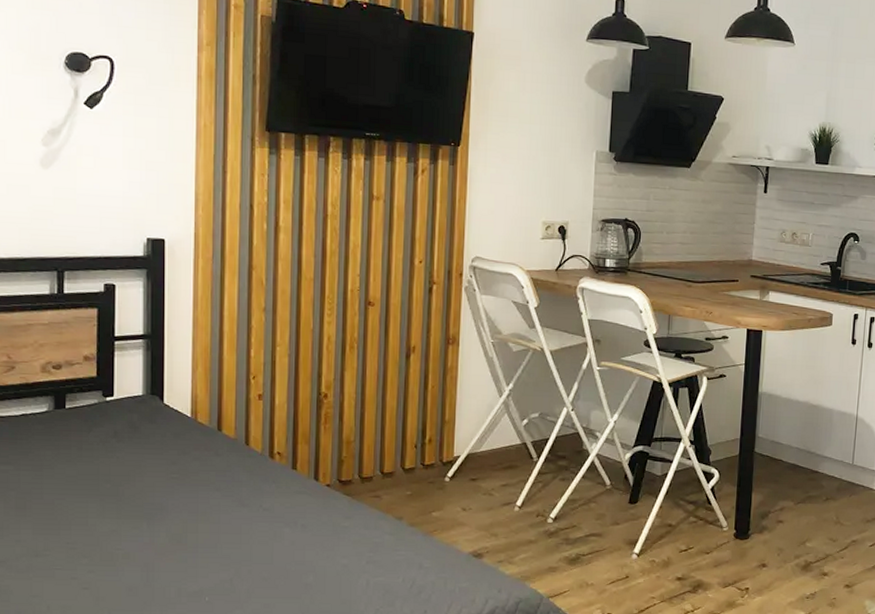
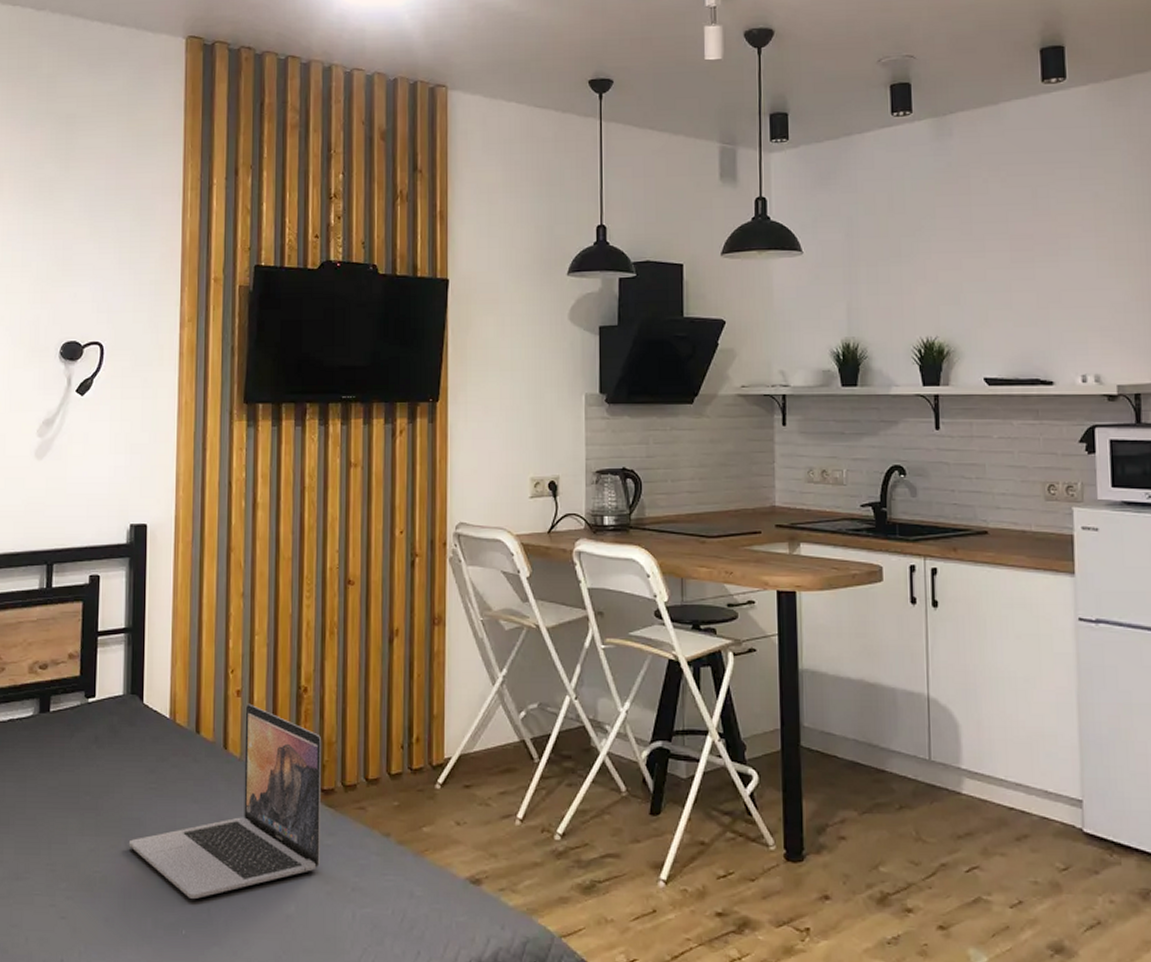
laptop: none [151,406,341,571] -> present [128,703,322,899]

